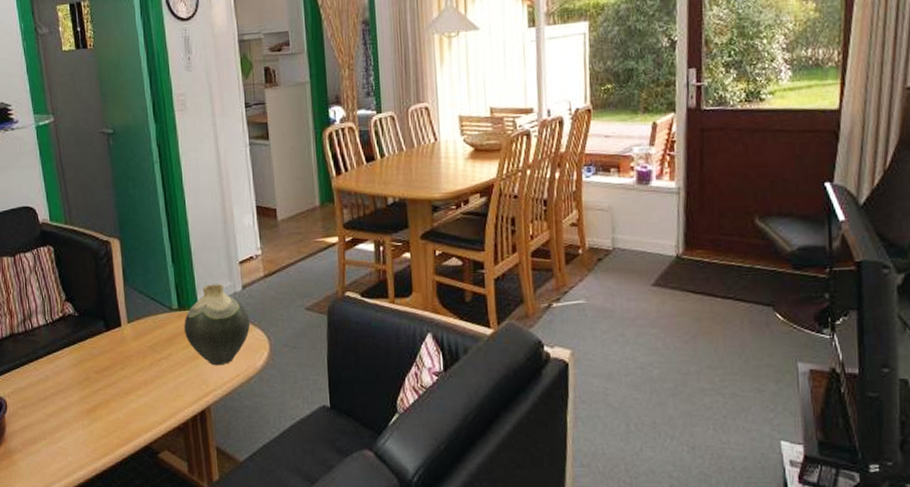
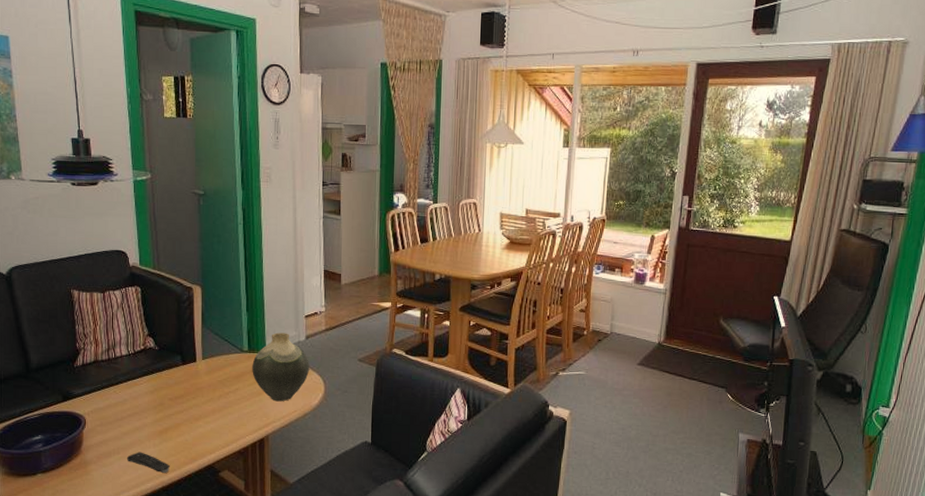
remote control: none [55,435,103,459] -> present [127,452,170,474]

